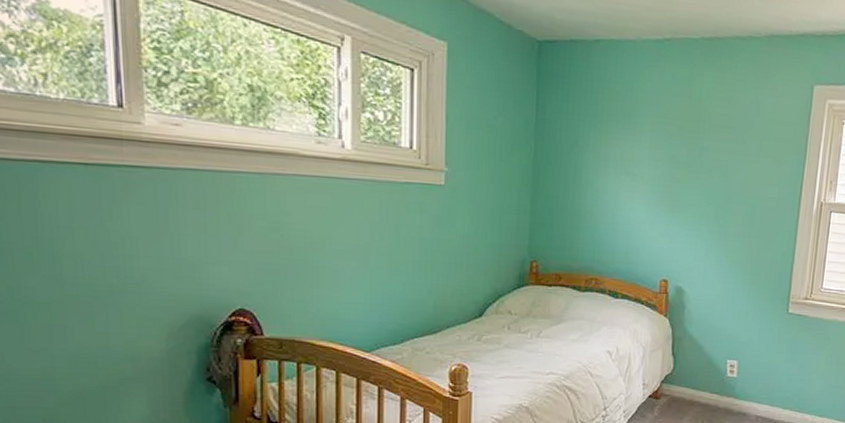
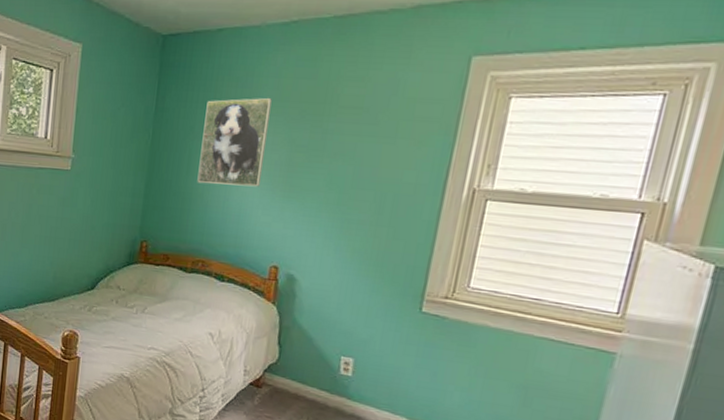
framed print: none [584,113,651,203] -> present [197,98,272,187]

